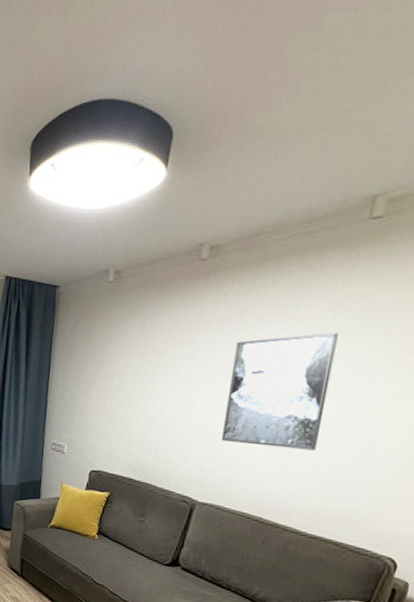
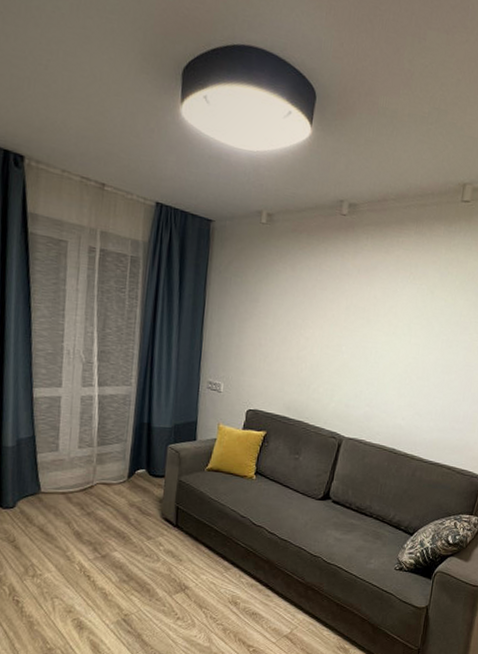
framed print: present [221,332,338,451] -> none [362,290,445,389]

